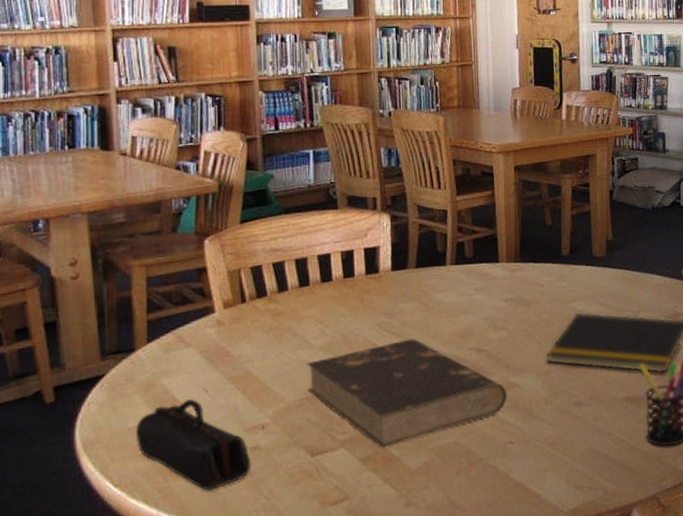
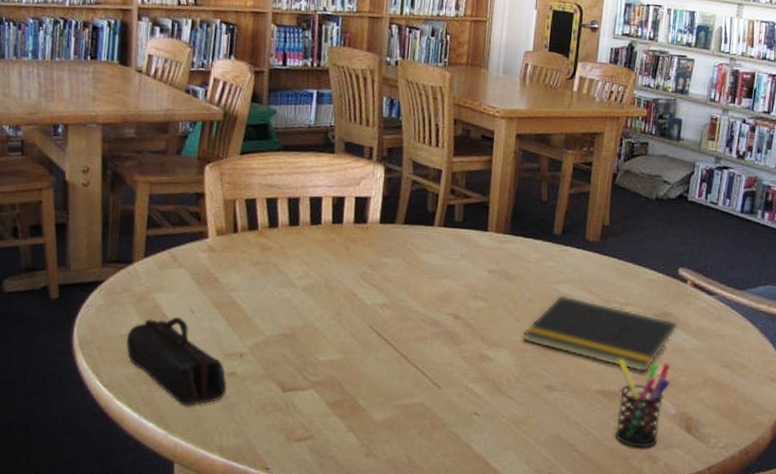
book: present [307,338,507,448] -> none [286,294,479,397]

